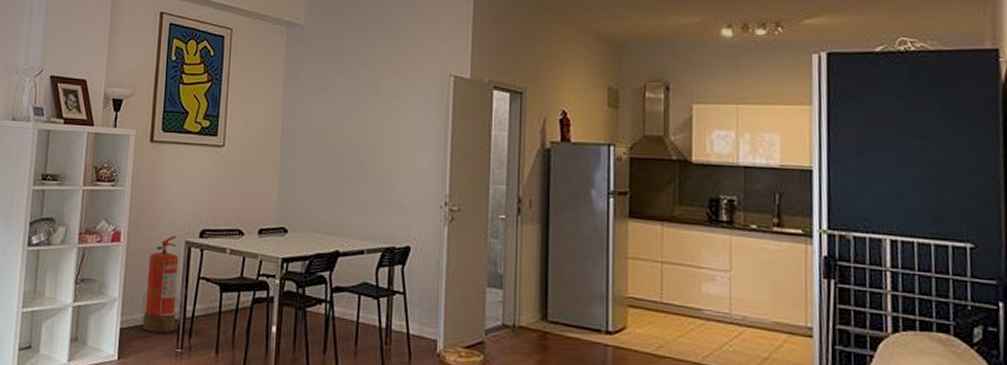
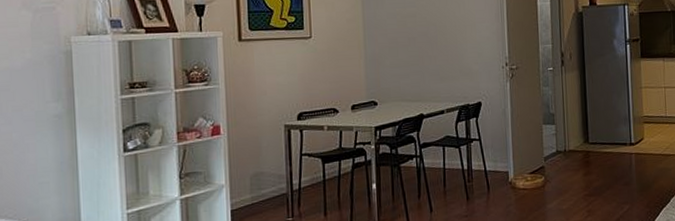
fire extinguisher: present [142,235,179,333] -> none [251,121,285,209]

